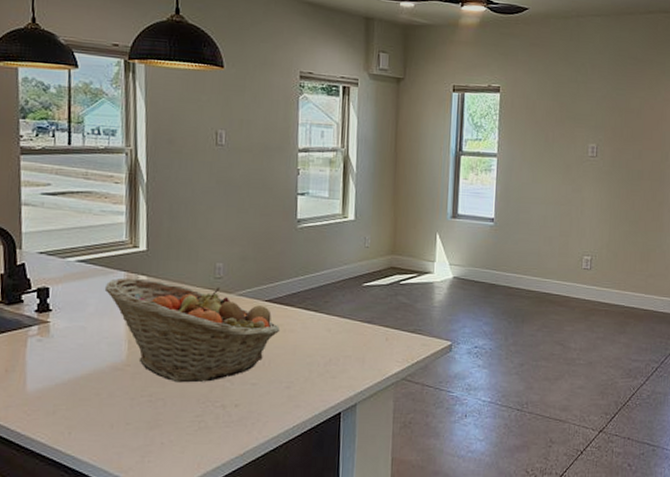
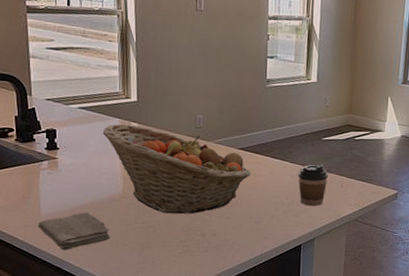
washcloth: none [23,385,111,435] -> present [39,212,111,251]
coffee cup: none [335,315,370,365] -> present [298,164,328,207]

